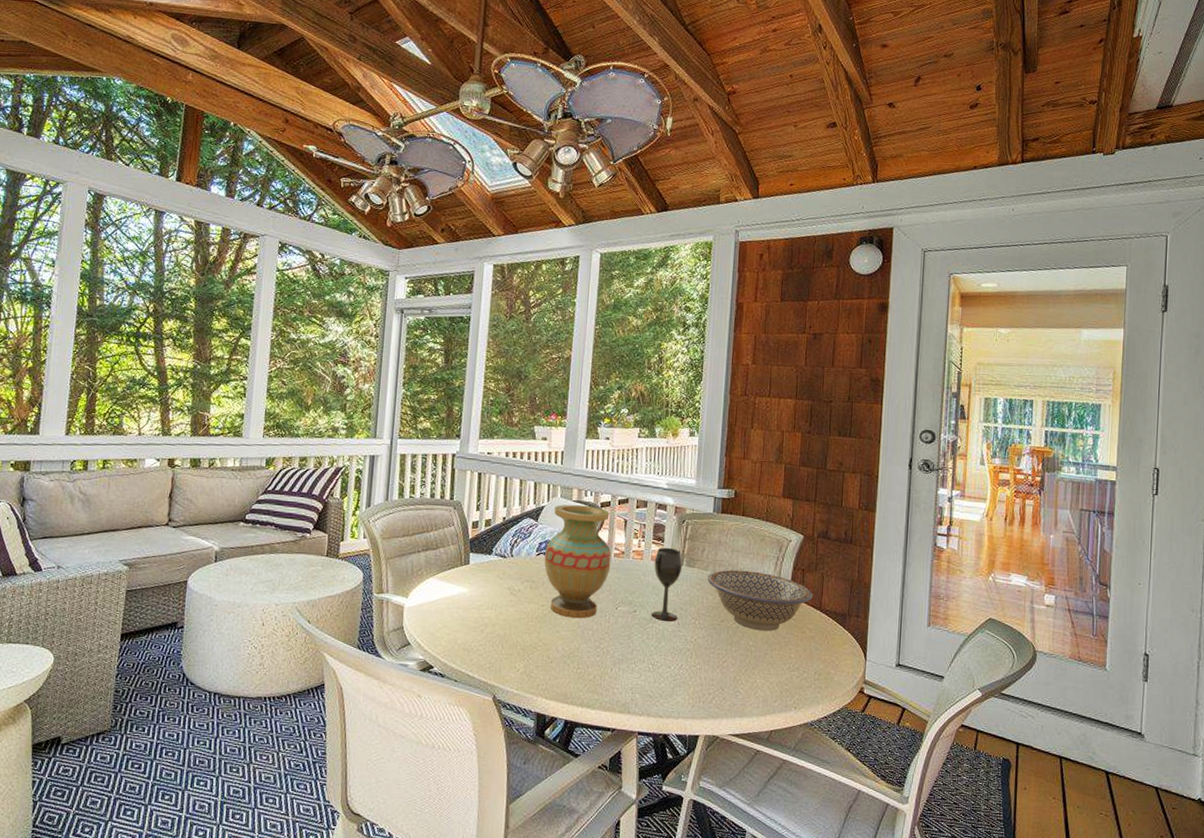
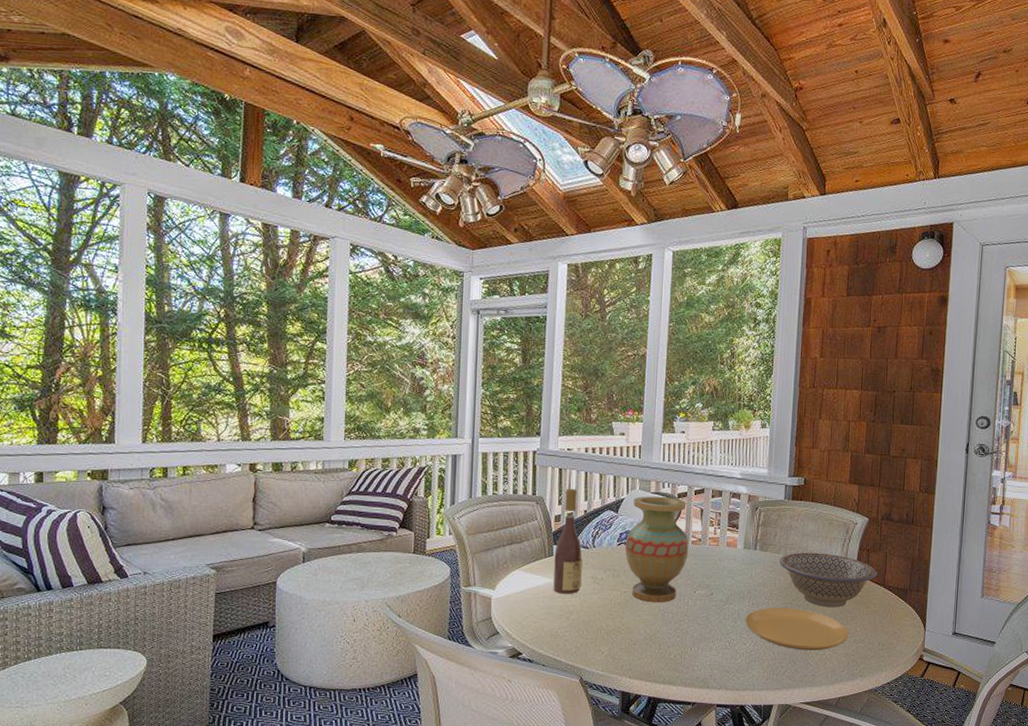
wine bottle: none [468,493,500,606] -> present [553,488,582,594]
wine glass: present [652,547,683,622] -> none [728,533,756,602]
plate: none [670,628,782,678] -> present [746,607,849,651]

